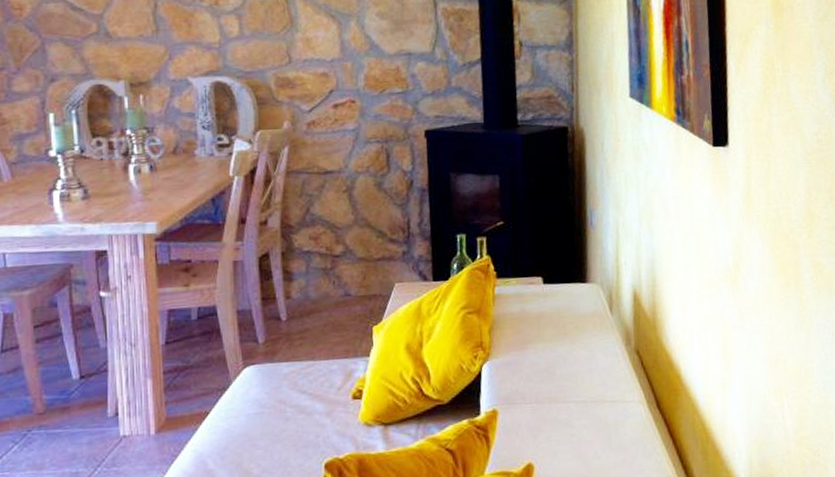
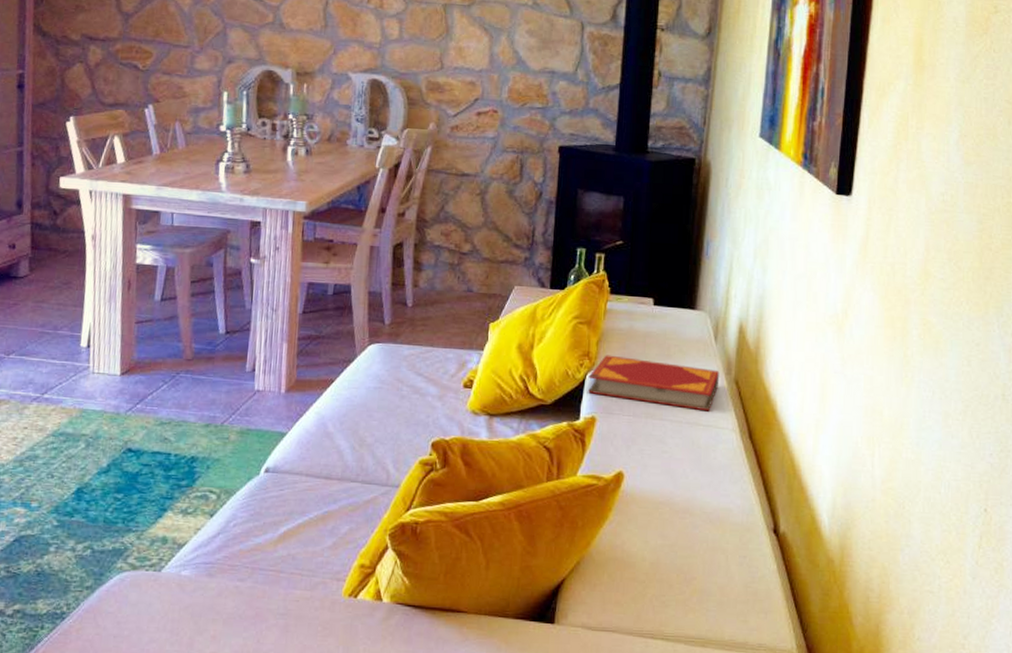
hardback book: none [485,342,620,387] -> present [588,355,720,412]

